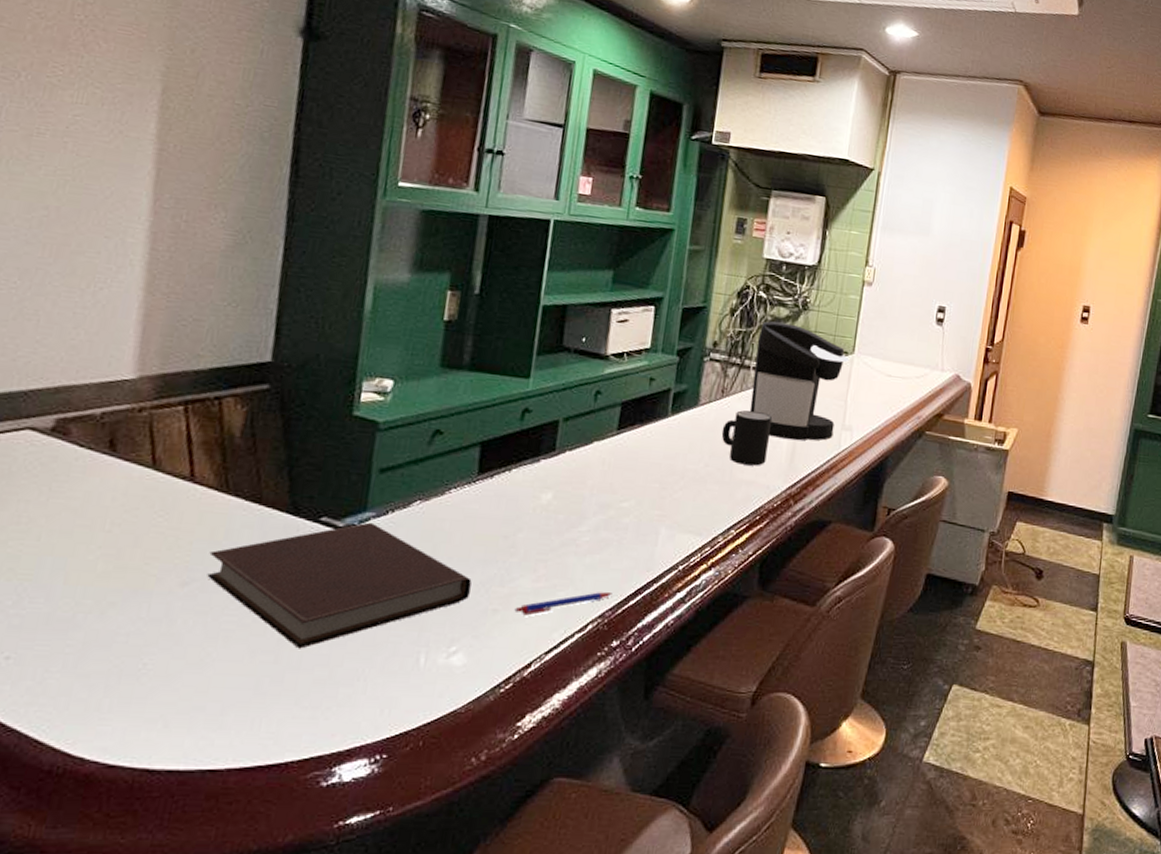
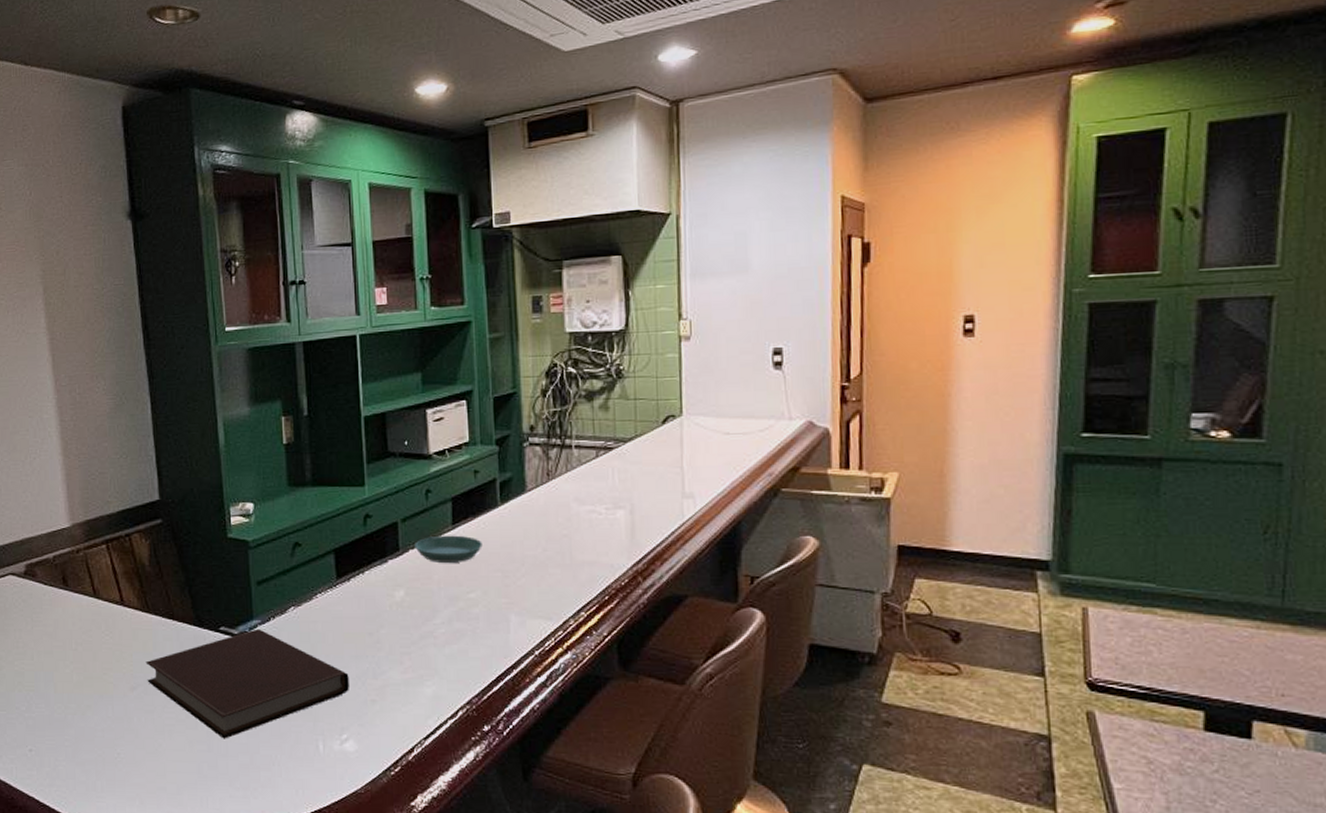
pen: present [514,592,613,616] -> none [390,680,476,705]
saucer: none [573,439,645,470] -> present [415,535,483,562]
mug: present [721,410,773,466] -> none [554,489,605,546]
coffee maker: present [749,321,850,441] -> none [574,395,678,515]

